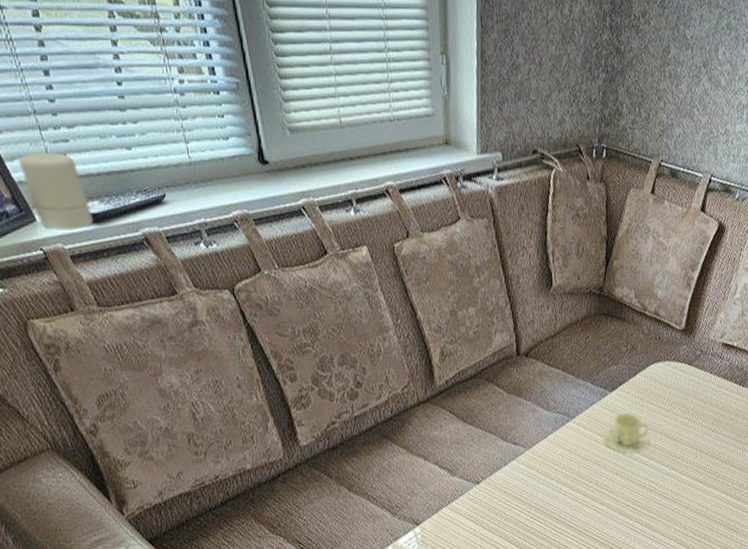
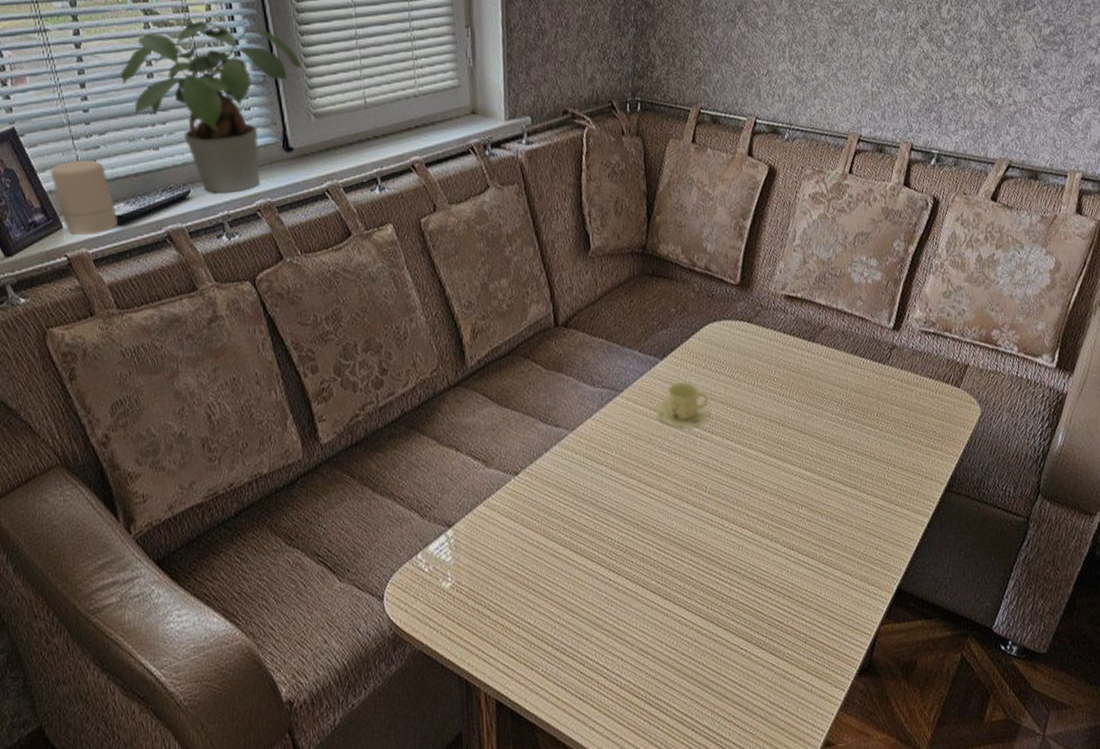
potted plant: none [86,15,276,202] -> present [120,20,303,194]

